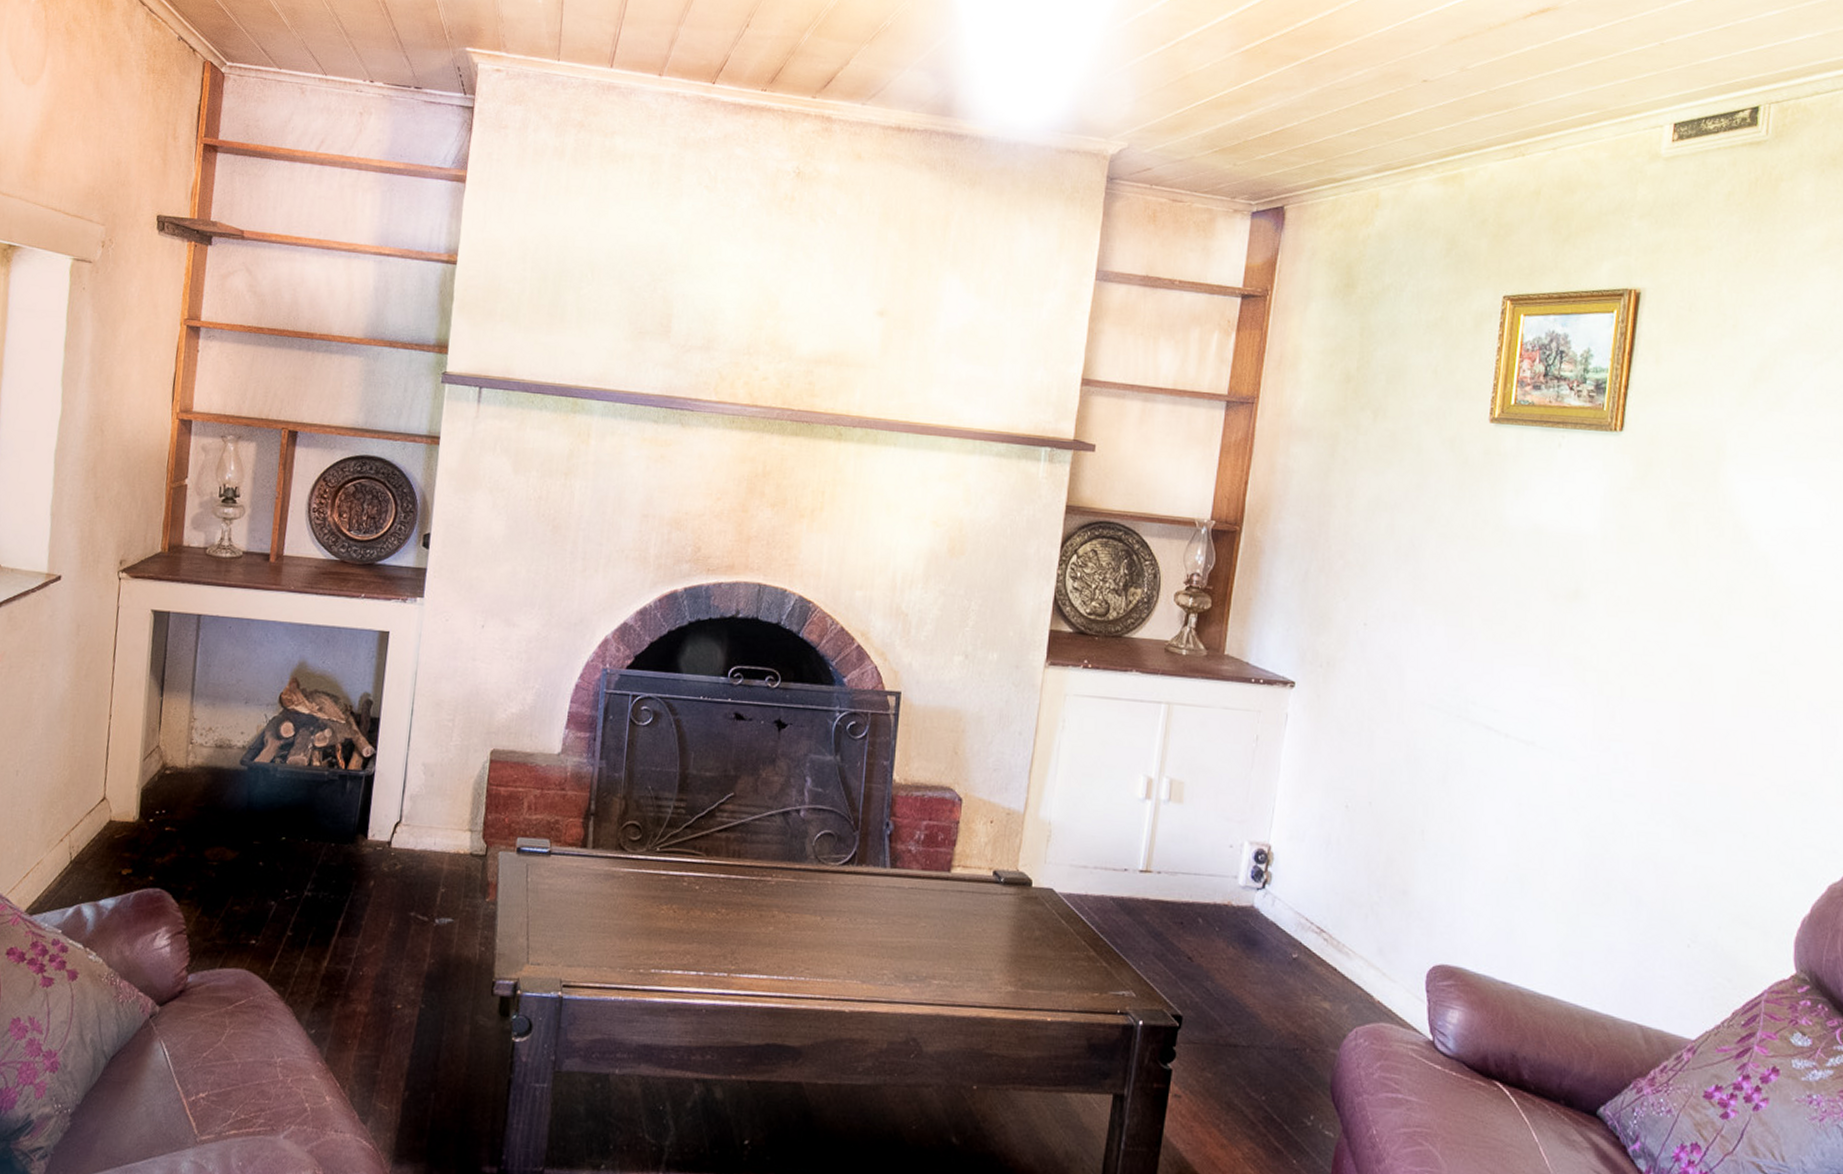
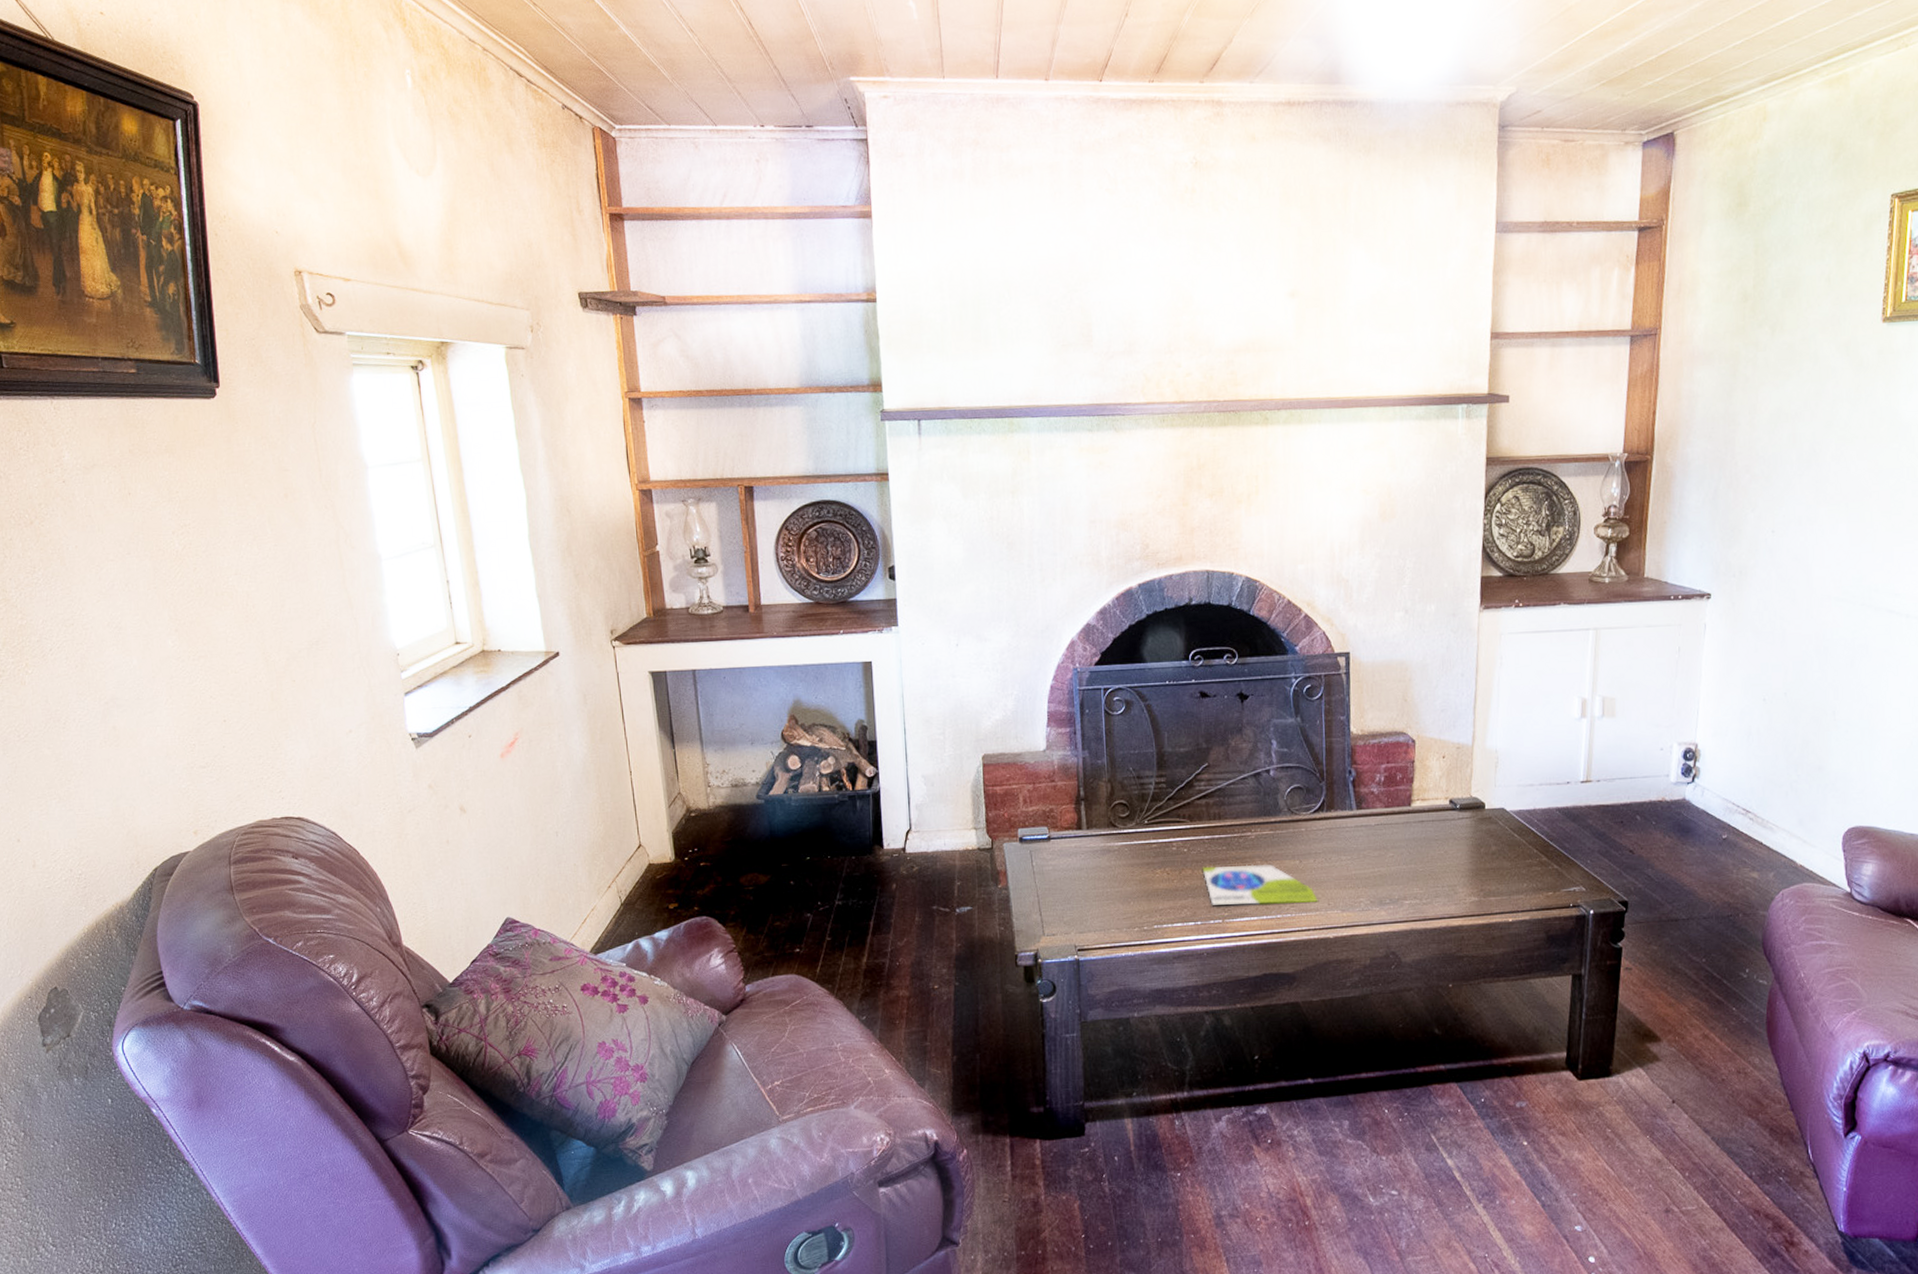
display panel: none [712,909,837,968] -> present [1202,864,1318,905]

